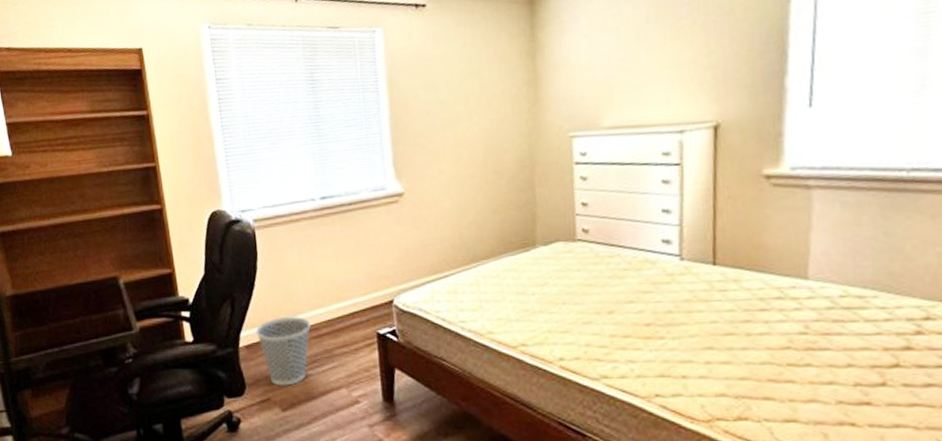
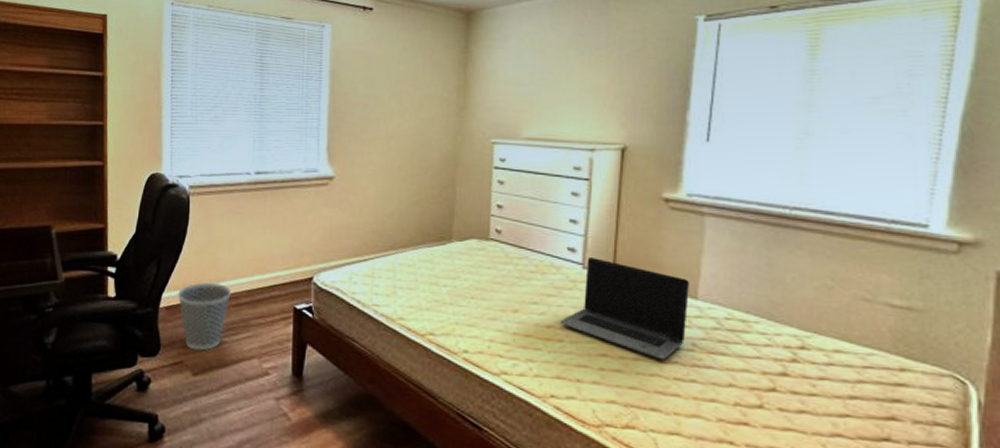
laptop computer: none [659,247,799,347] -> present [560,258,689,360]

